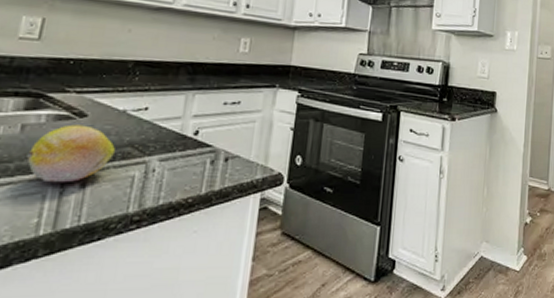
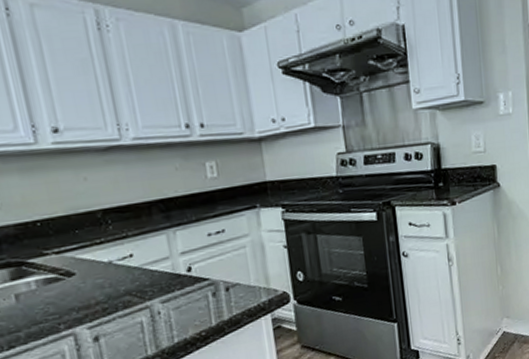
fruit: present [26,124,115,183] -> none [32,283,115,344]

